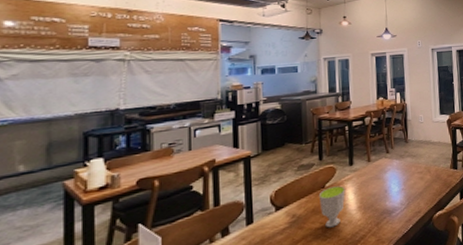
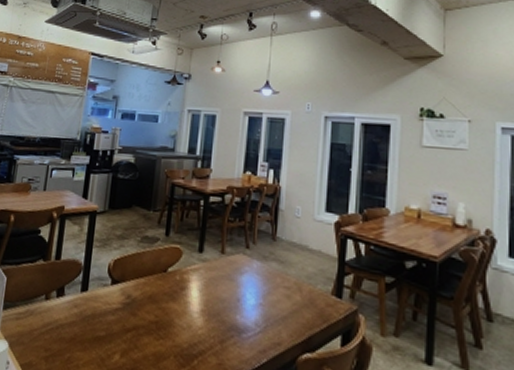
cup: present [318,186,345,228] -> none [158,273,190,327]

